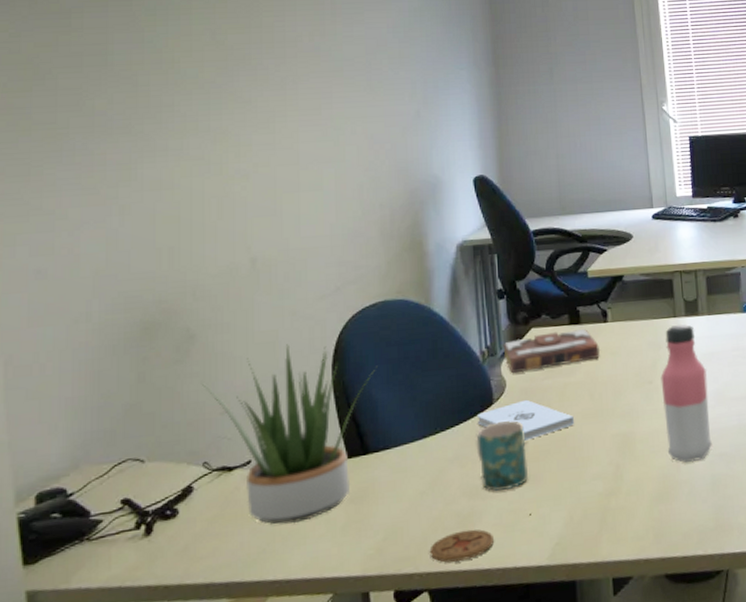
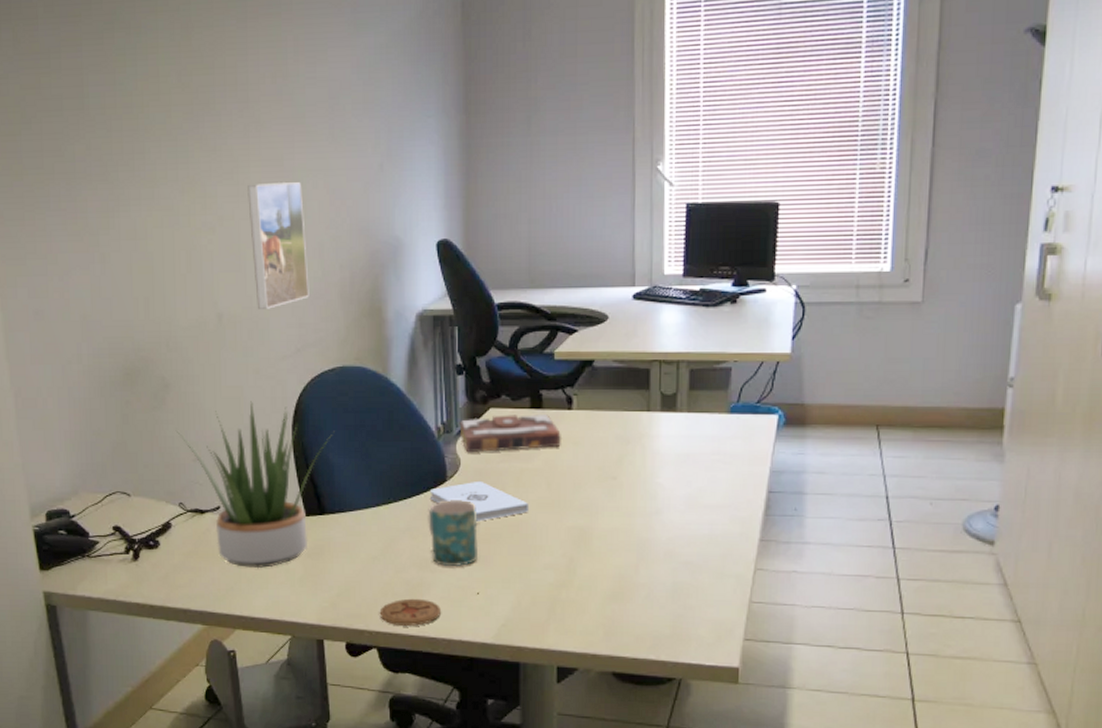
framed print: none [284,129,349,251] -> present [248,182,309,309]
water bottle: present [660,323,712,462] -> none [625,419,679,566]

